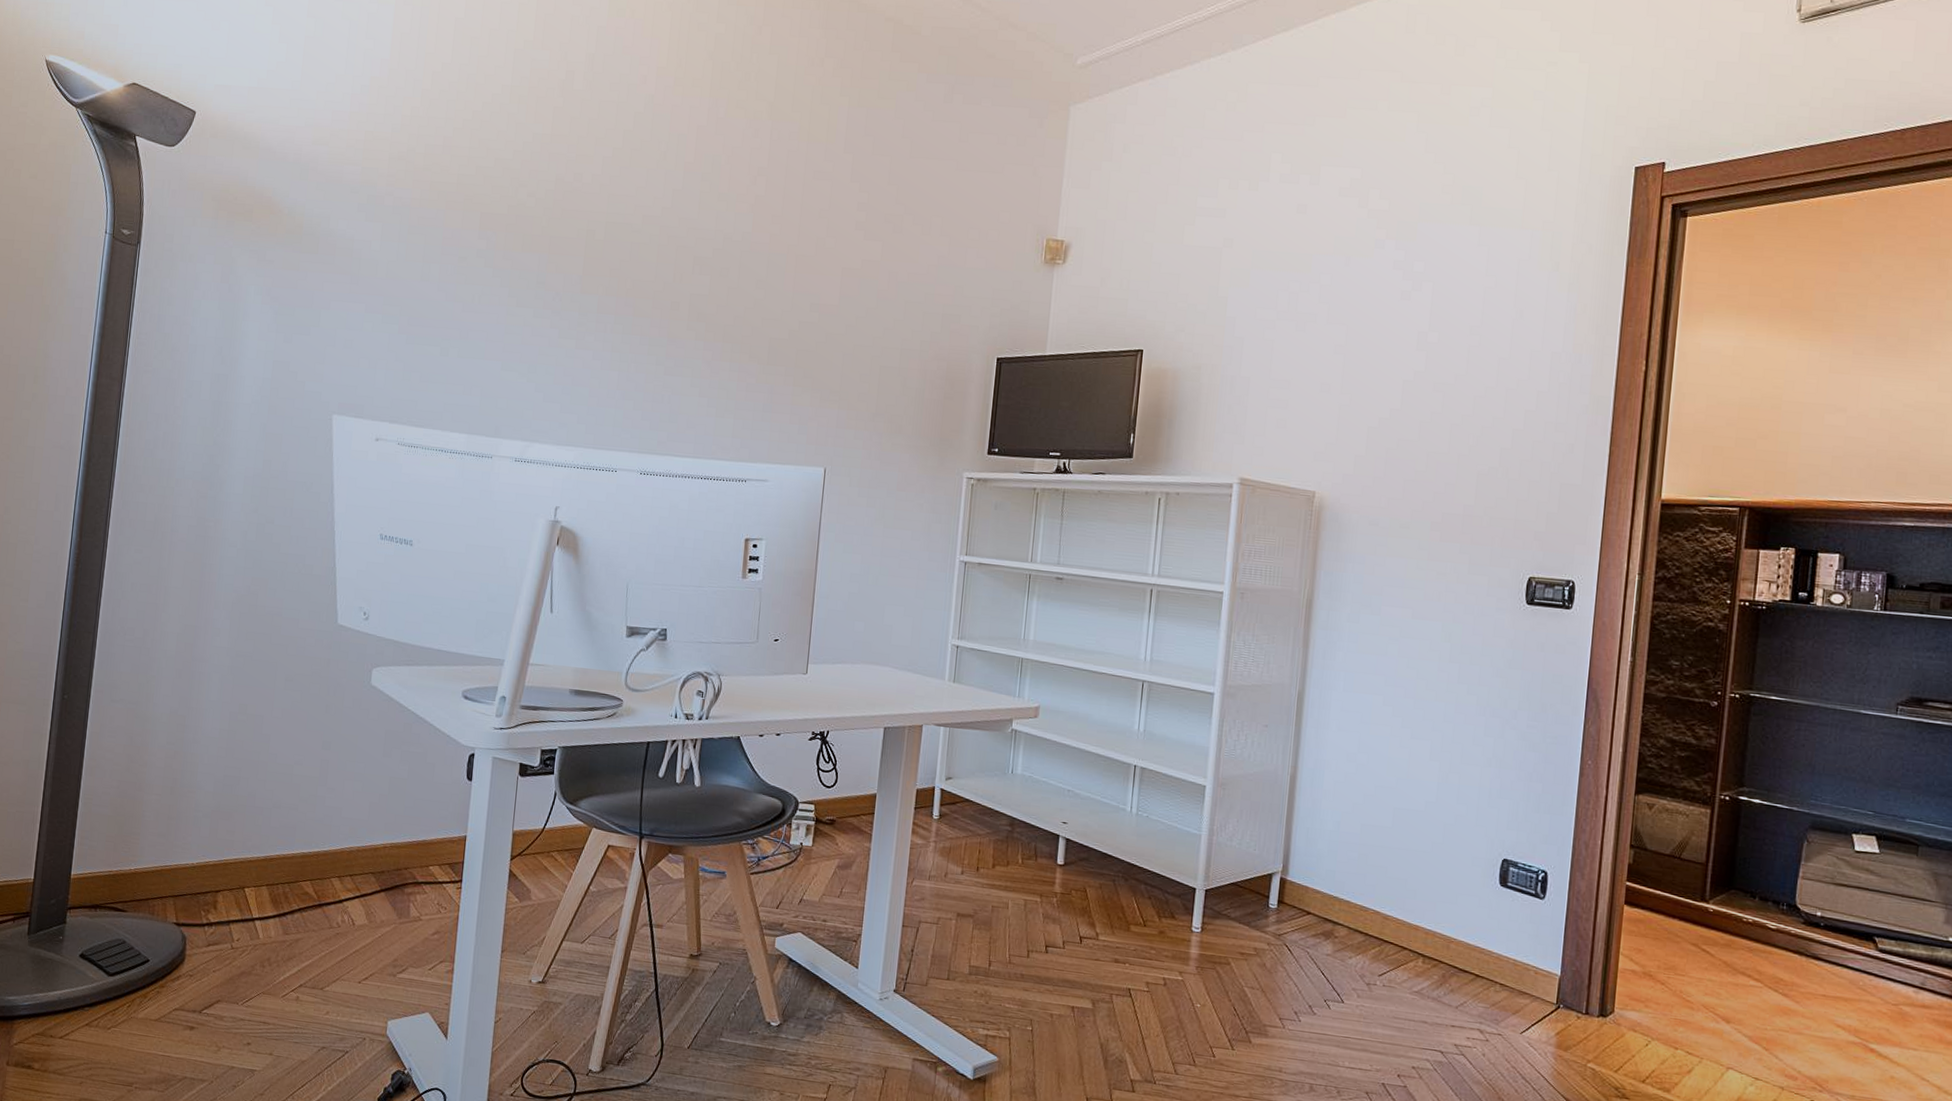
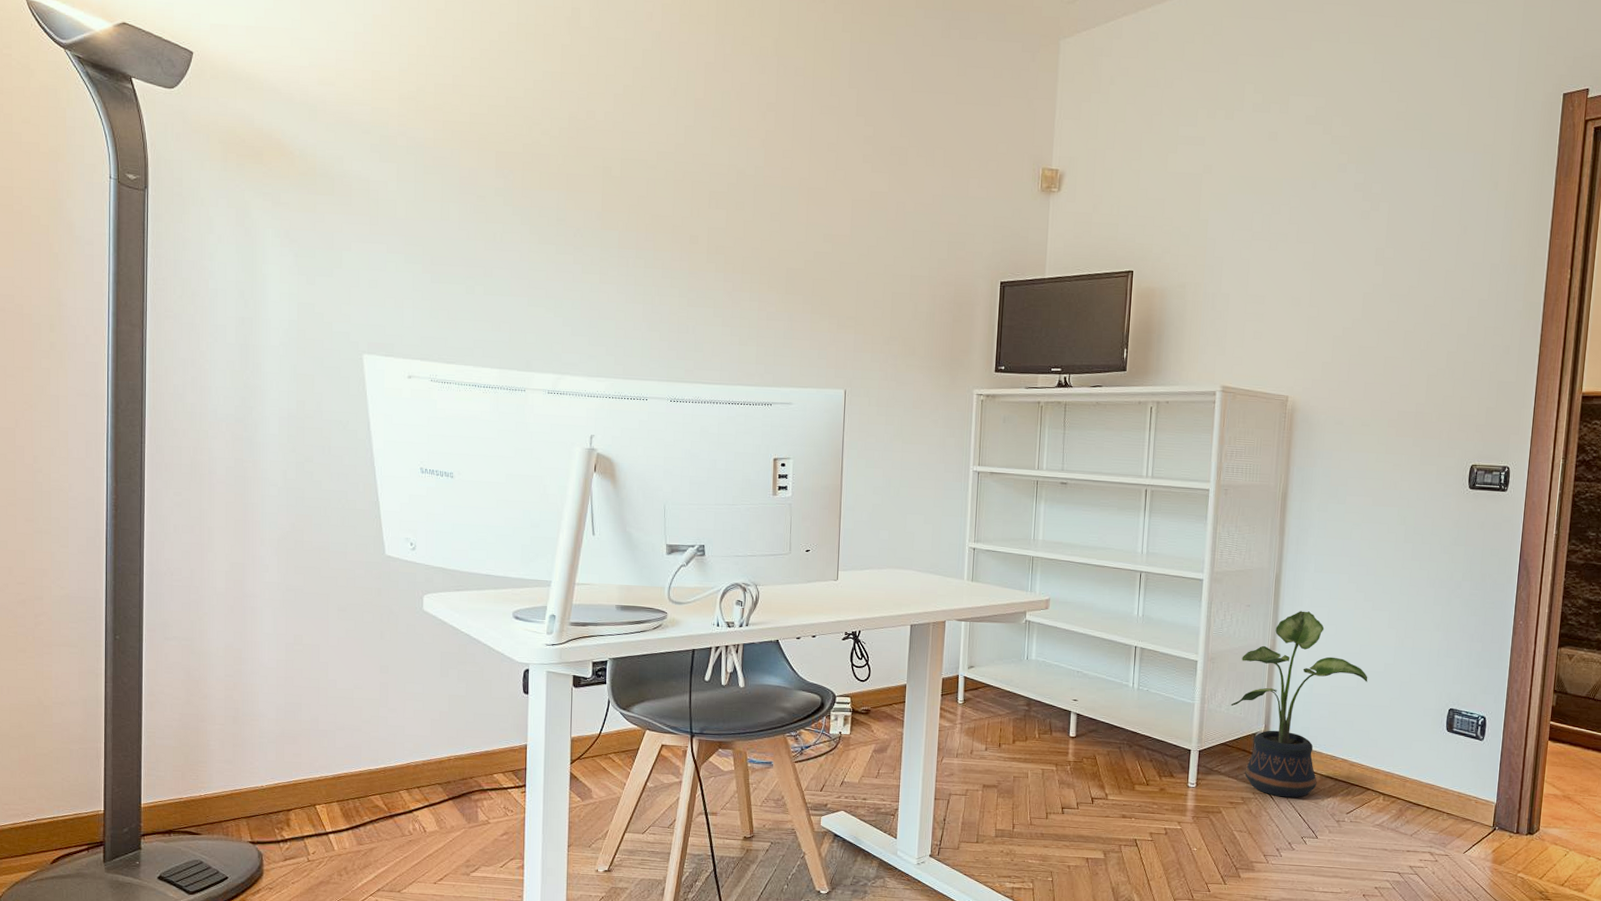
potted plant: none [1243,735,1406,953] -> present [1230,611,1368,798]

